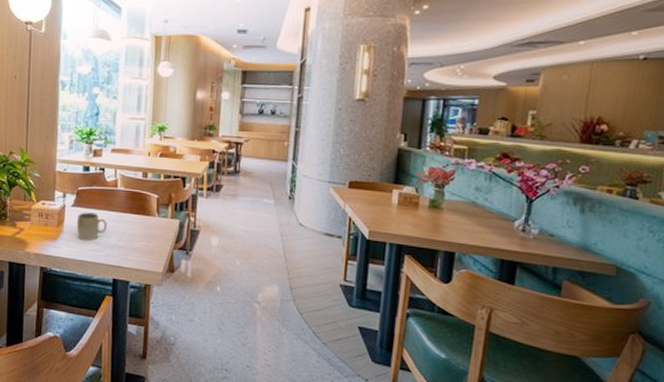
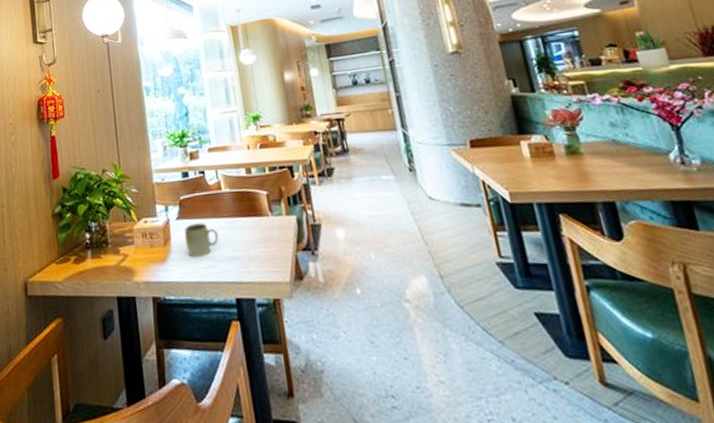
planter: none [521,110,551,148] -> present [634,30,670,71]

